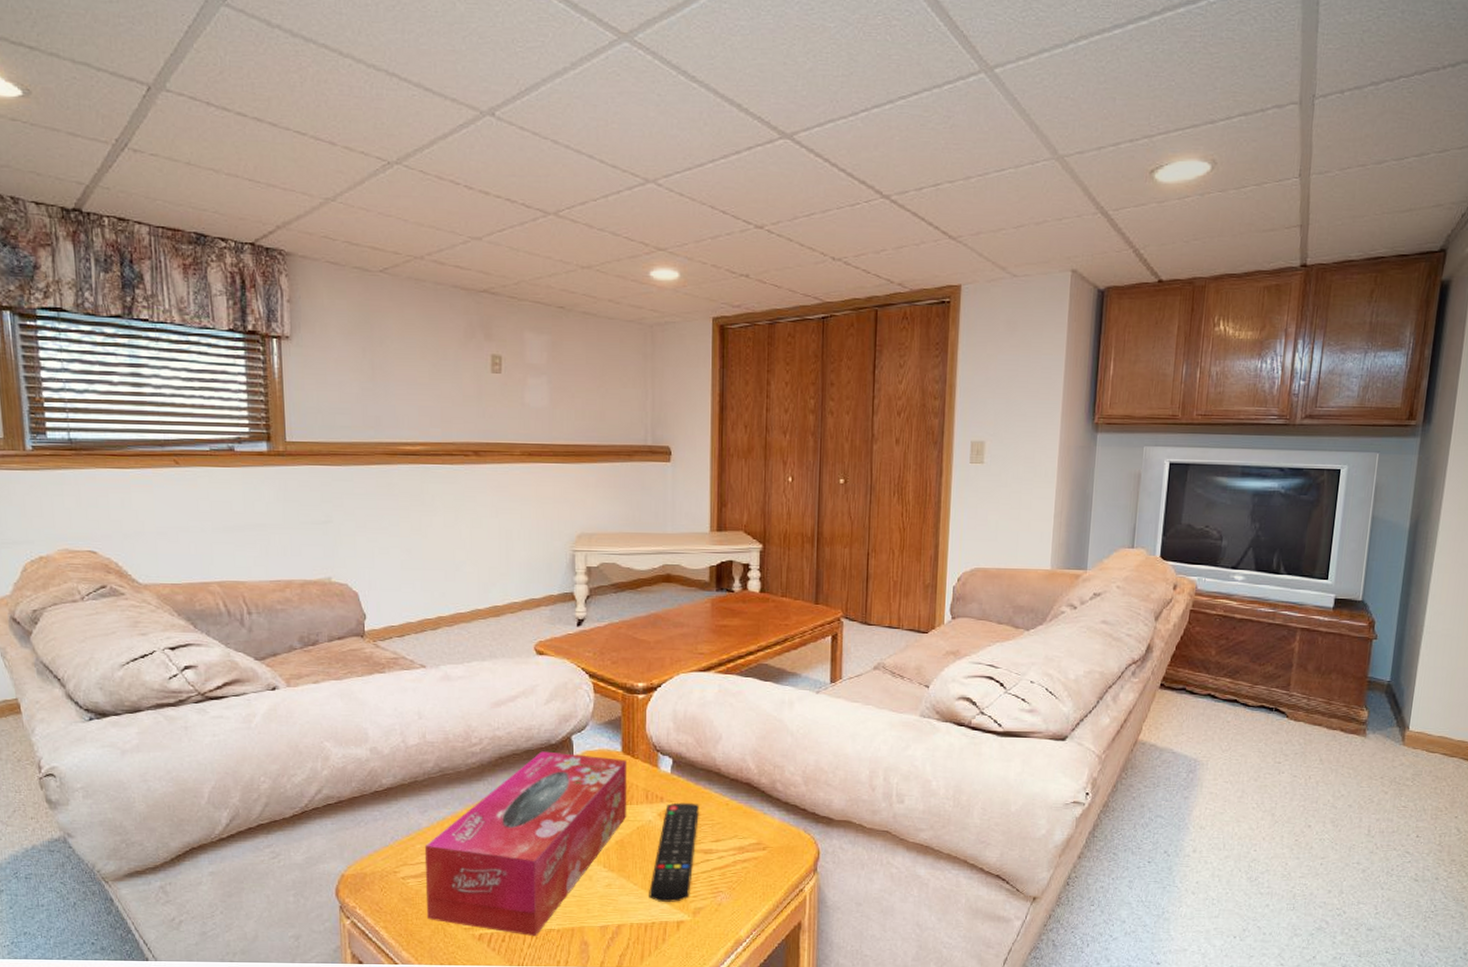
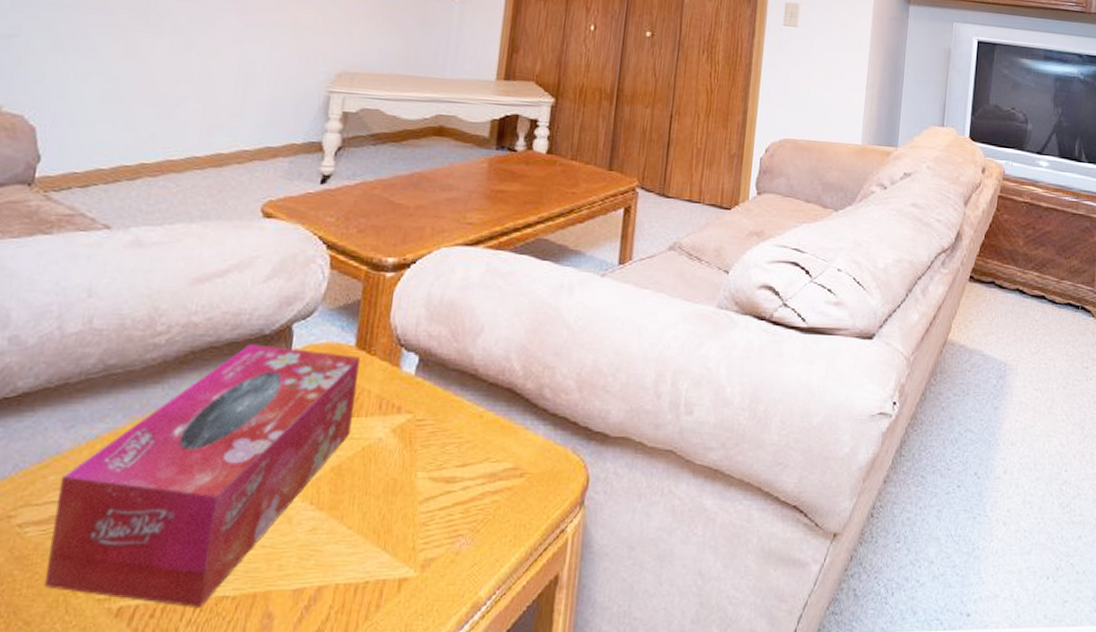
remote control: present [649,802,699,902] -> none [365,414,446,552]

